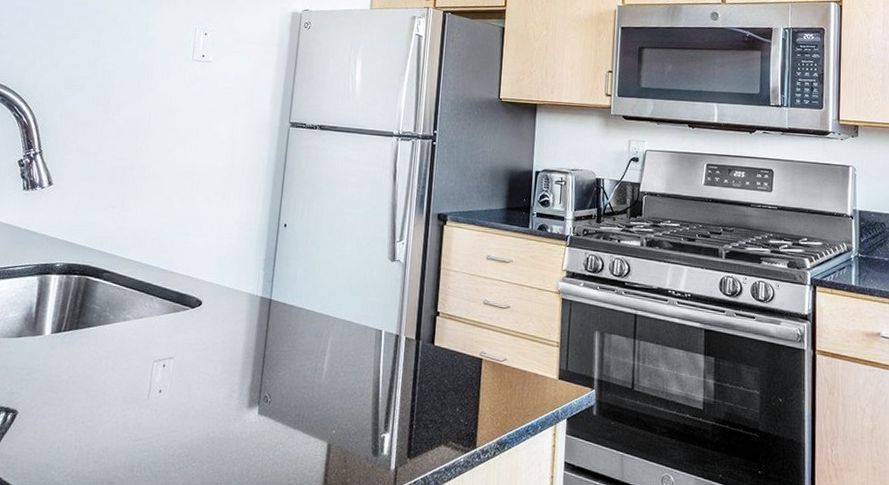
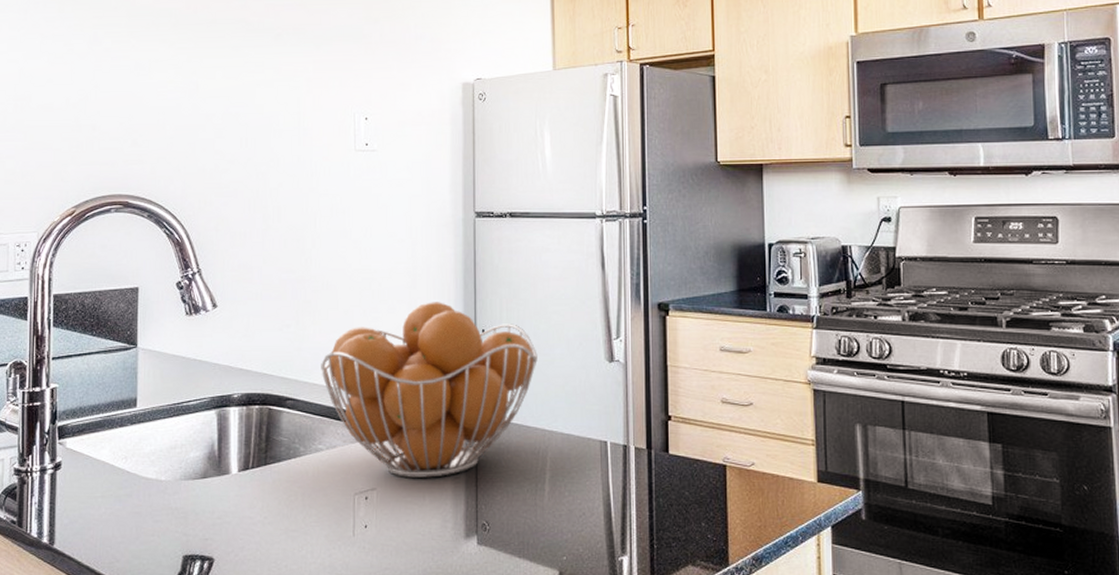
fruit basket: none [138,196,330,352] -> present [321,302,538,478]

